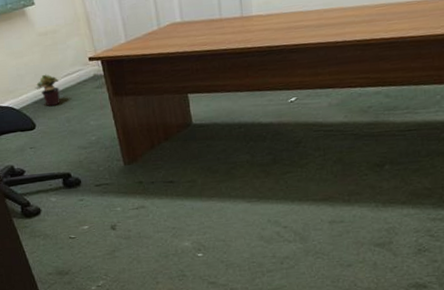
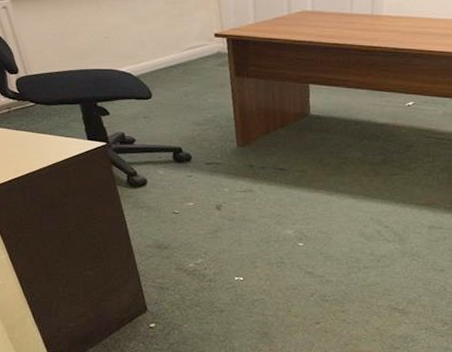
potted plant: present [34,74,61,107] -> none [155,44,182,78]

